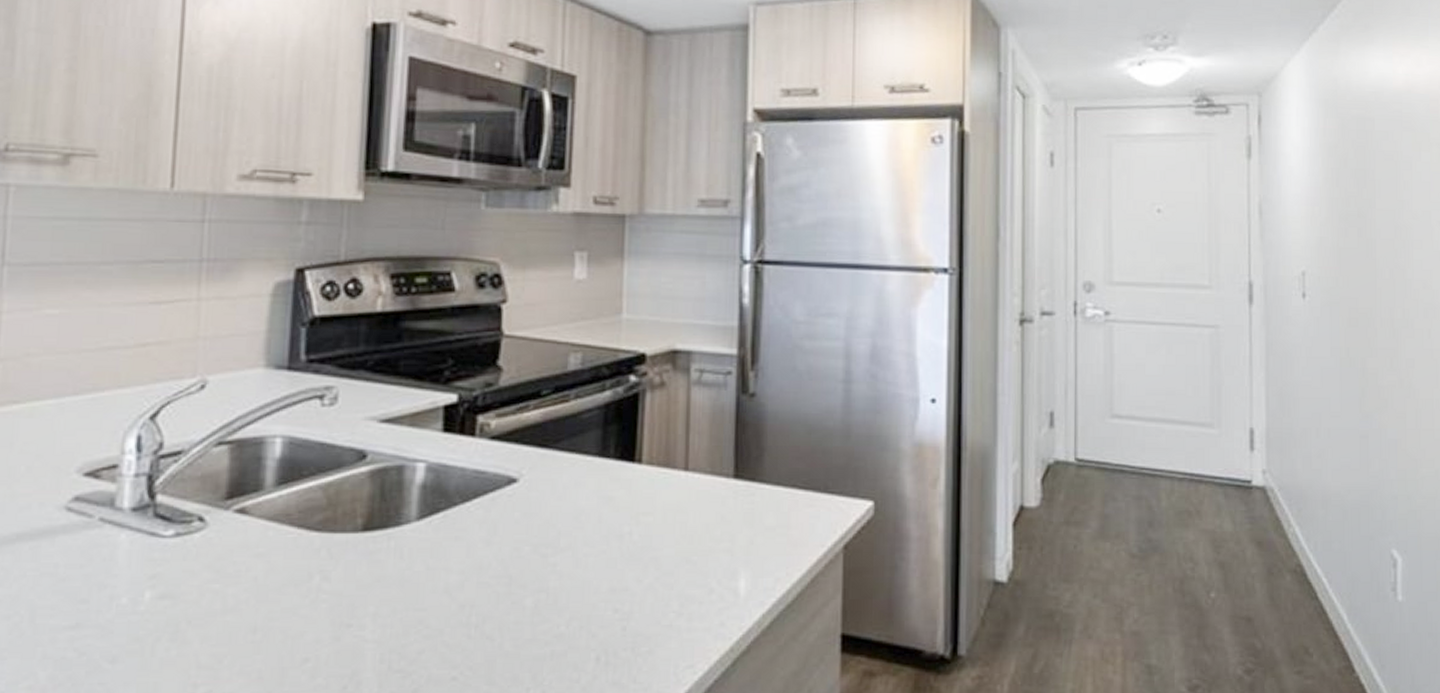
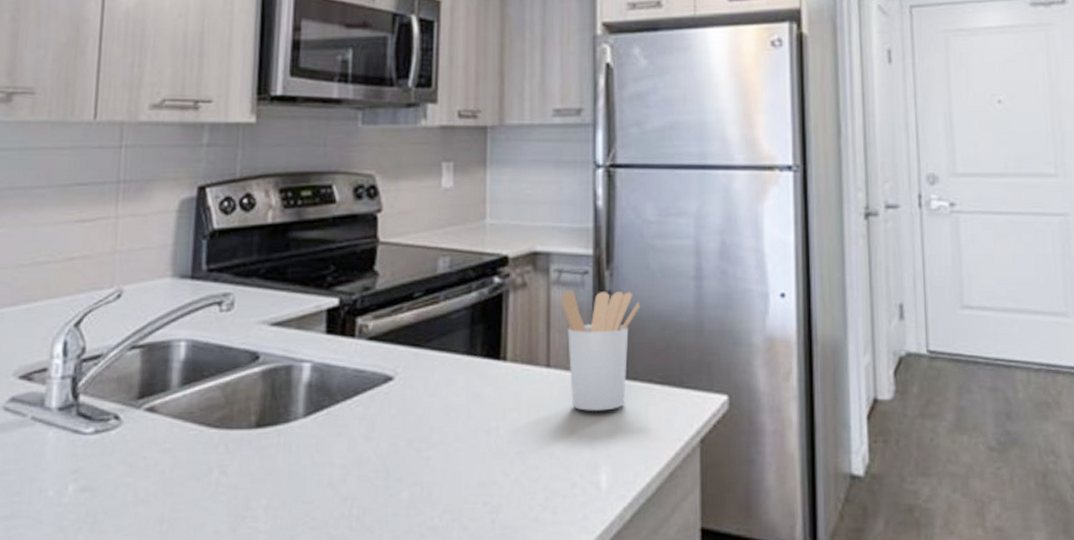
utensil holder: none [701,390,786,516] -> present [560,290,641,411]

